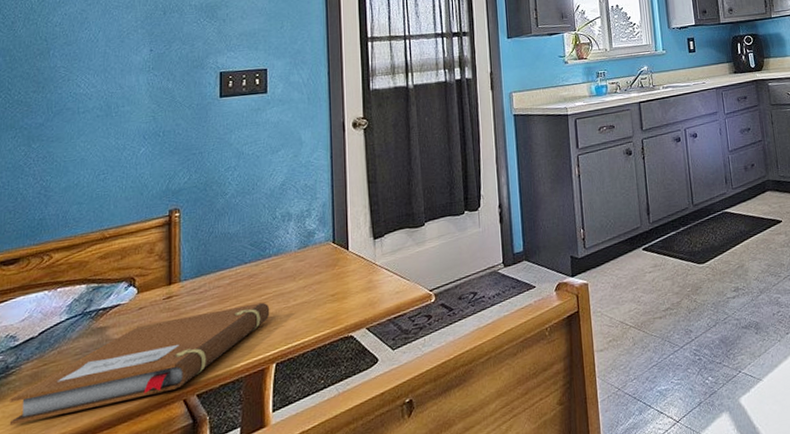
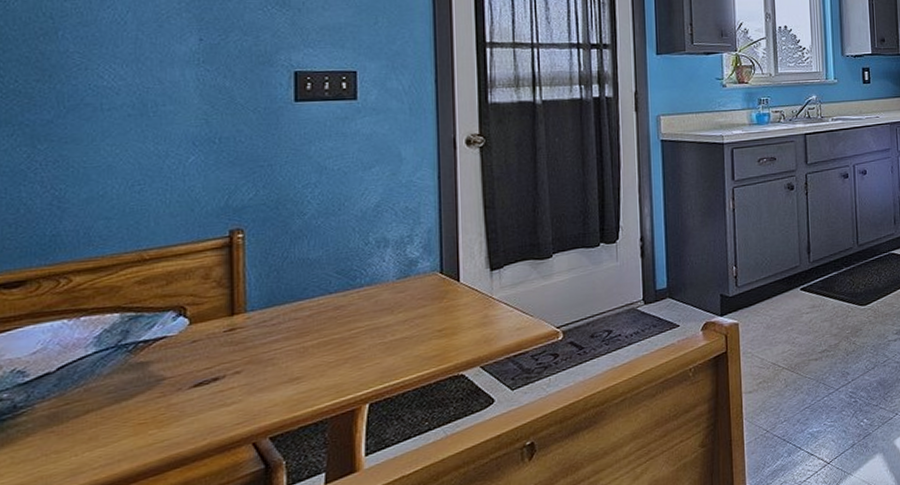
notebook: present [9,302,270,426] -> none [20,337,362,473]

